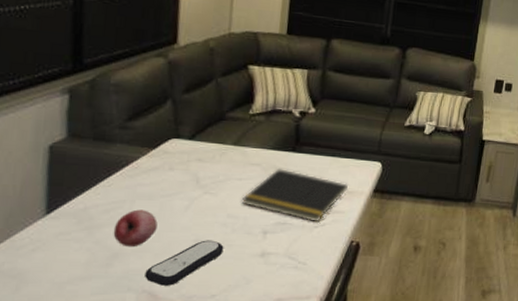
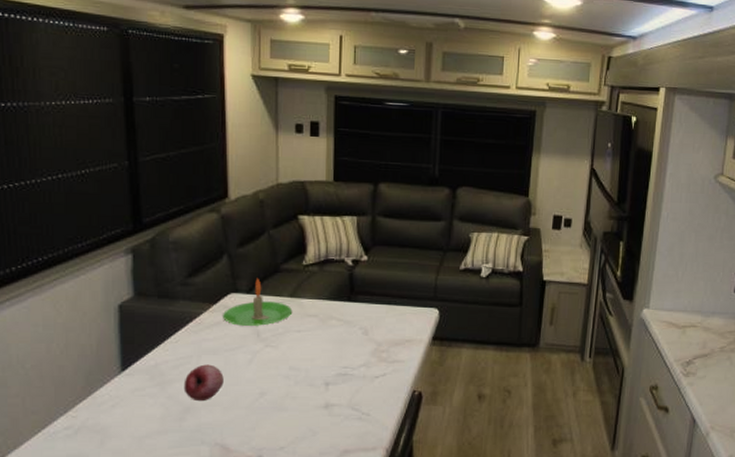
remote control: present [145,240,224,286] -> none [216,393,288,439]
candle: none [160,126,235,173] -> present [222,279,293,326]
notepad: present [241,167,348,221] -> none [301,318,406,371]

